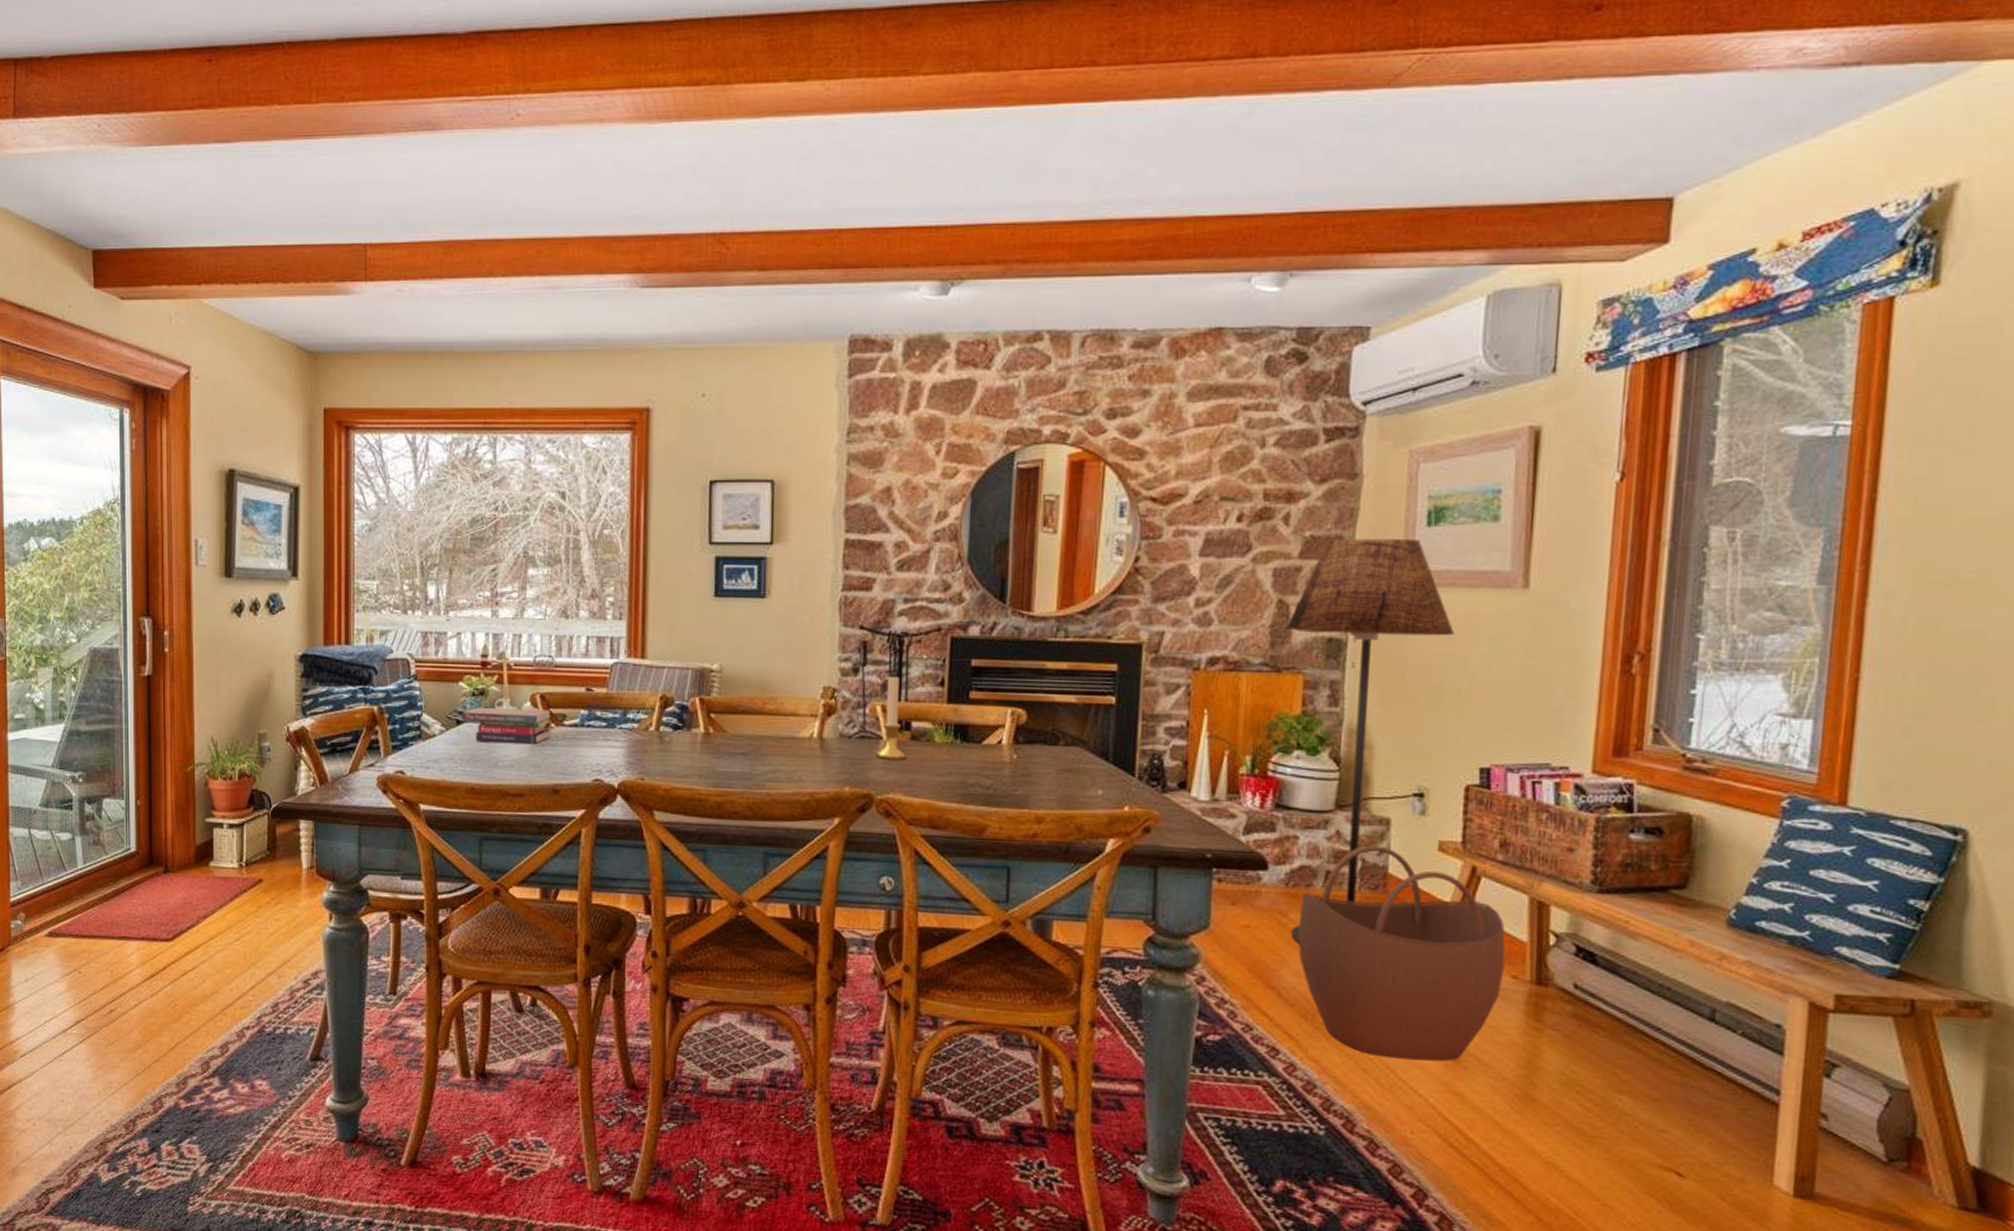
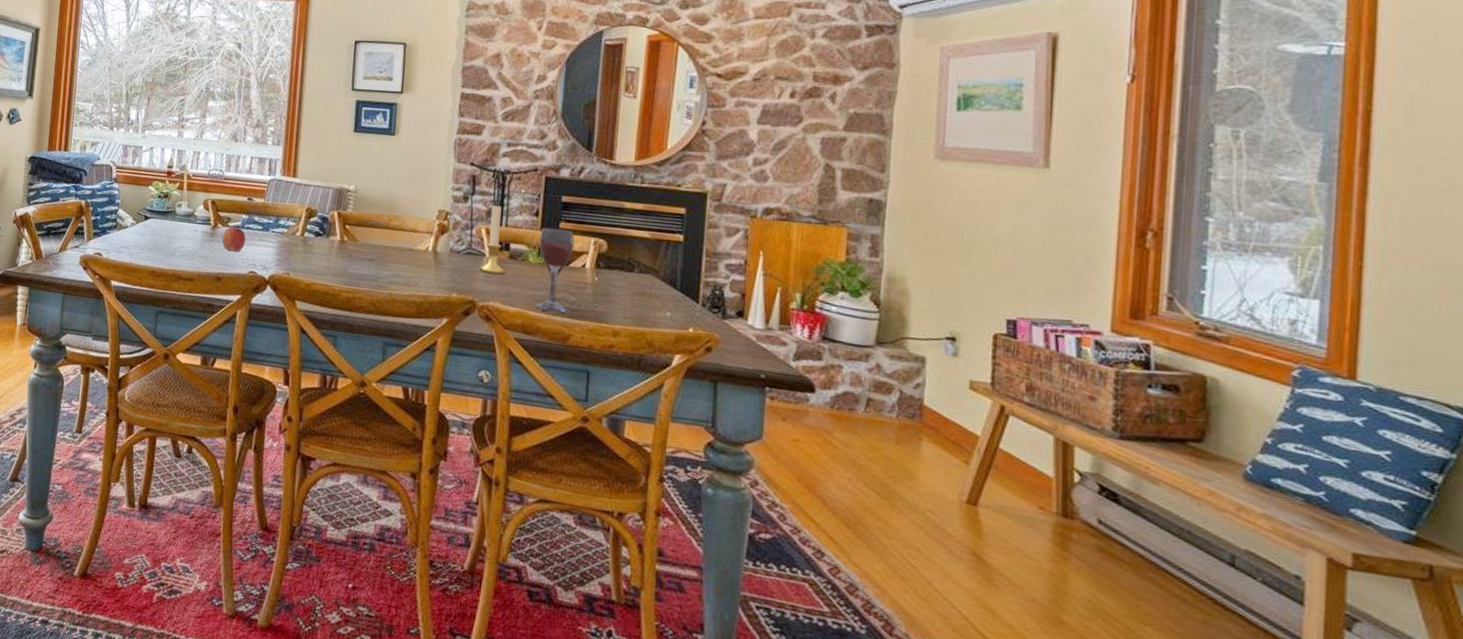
books: present [462,708,550,745] -> none [149,207,218,240]
fruit: none [557,726,587,757] -> present [222,226,246,252]
cup: none [943,699,988,801] -> present [534,227,575,314]
floor lamp: present [1286,539,1454,943] -> none [832,116,982,459]
woven basket: present [1298,845,1506,1061] -> none [841,378,1033,578]

